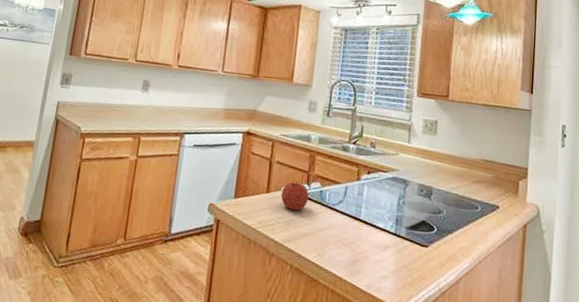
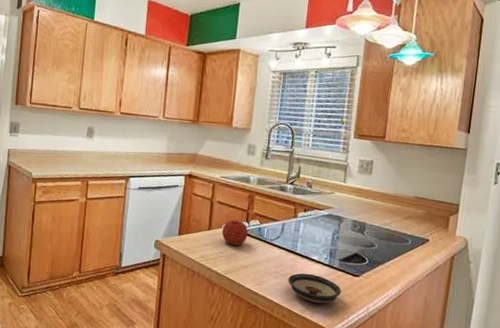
saucer: none [352,242,409,278] -> present [288,273,341,304]

